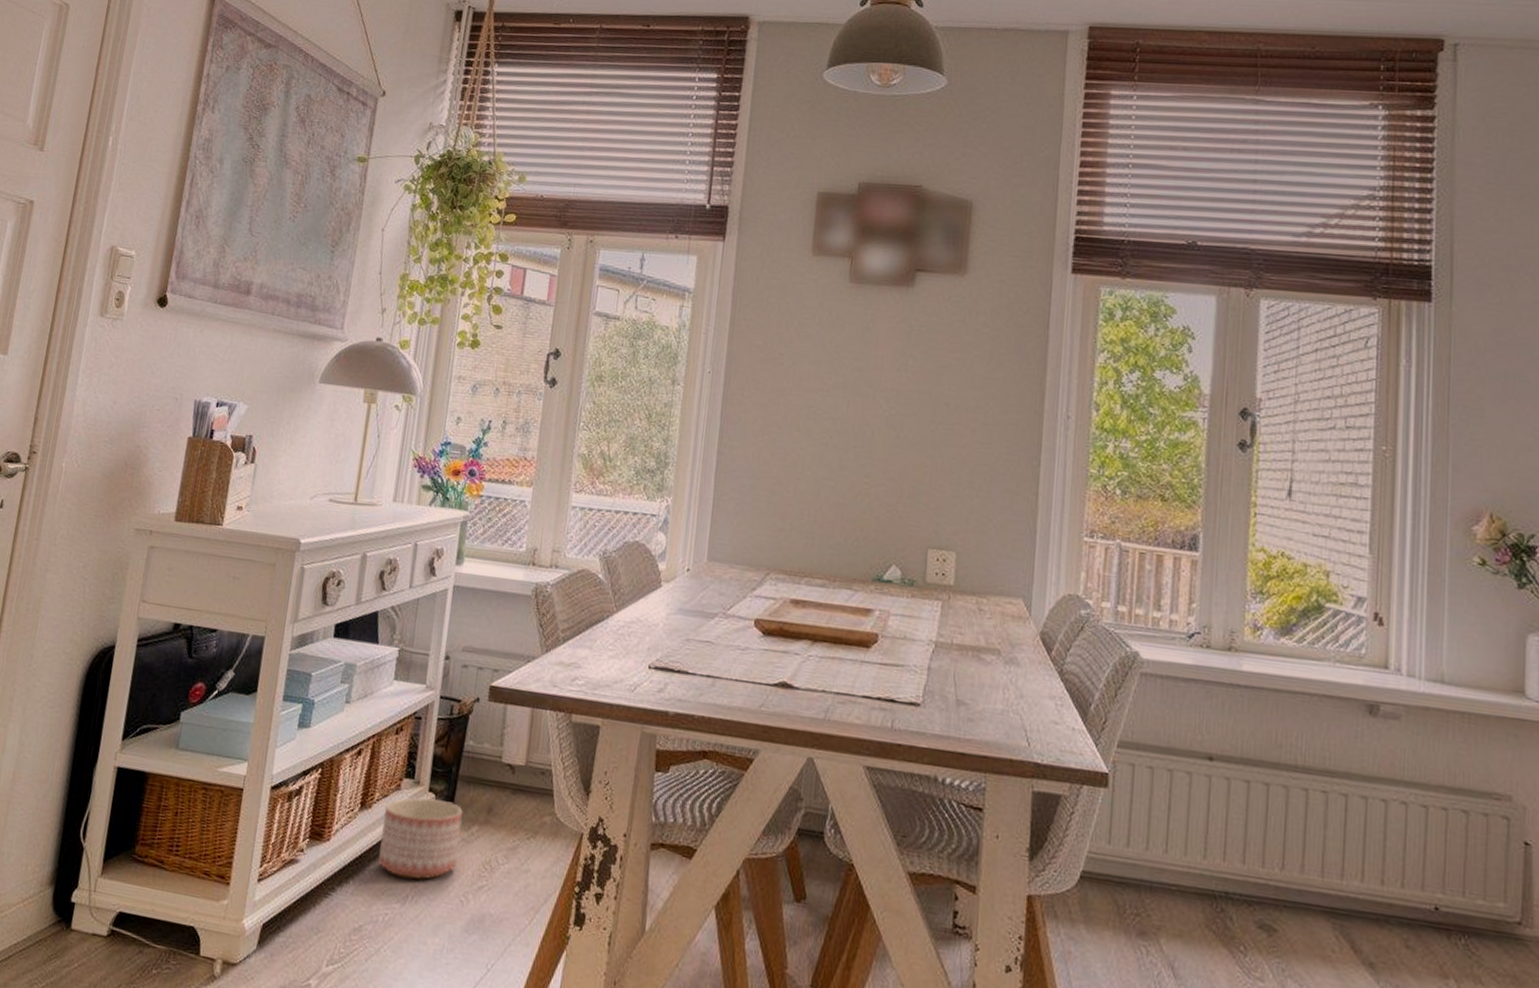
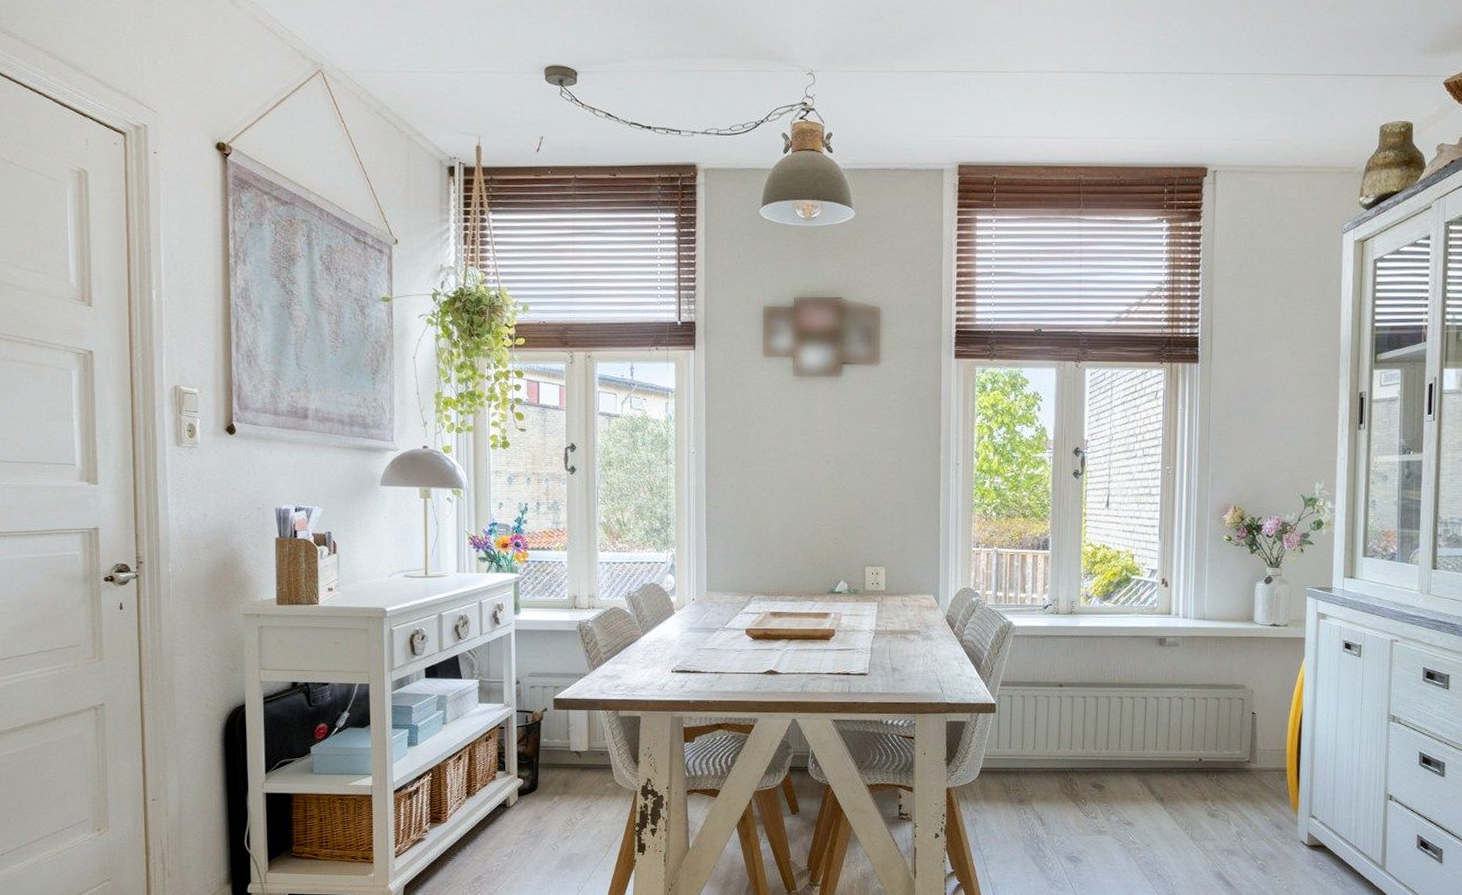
planter: present [378,796,463,880] -> none [486,782,547,839]

